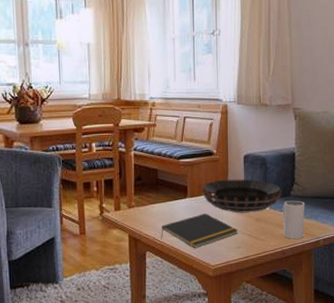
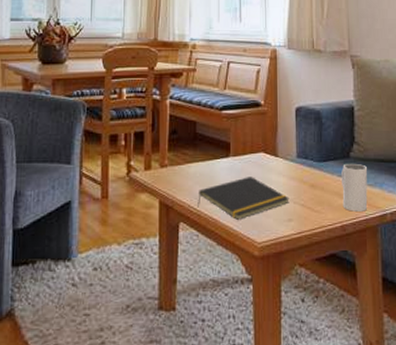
decorative bowl: present [201,179,283,213] -> none [246,136,341,177]

